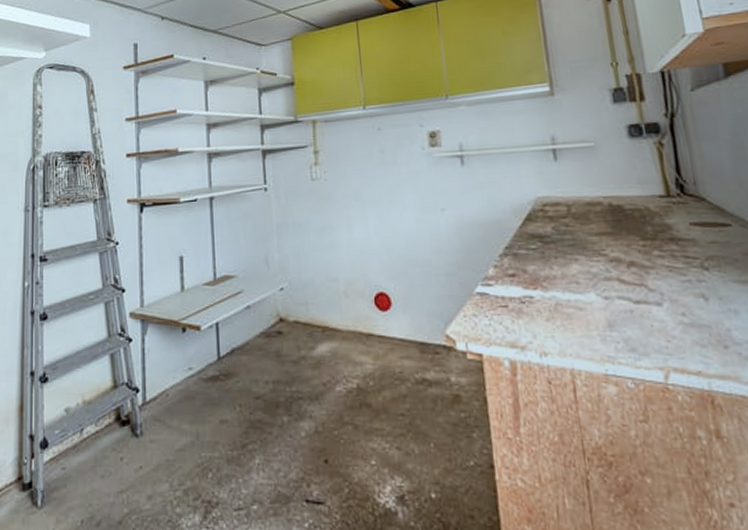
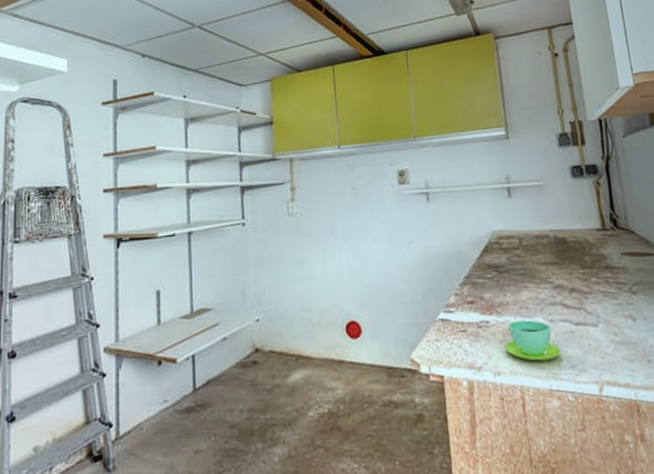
cup: none [551,296,619,343] -> present [504,320,562,362]

